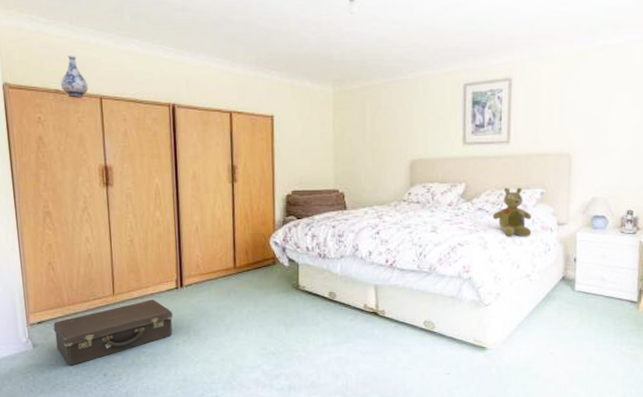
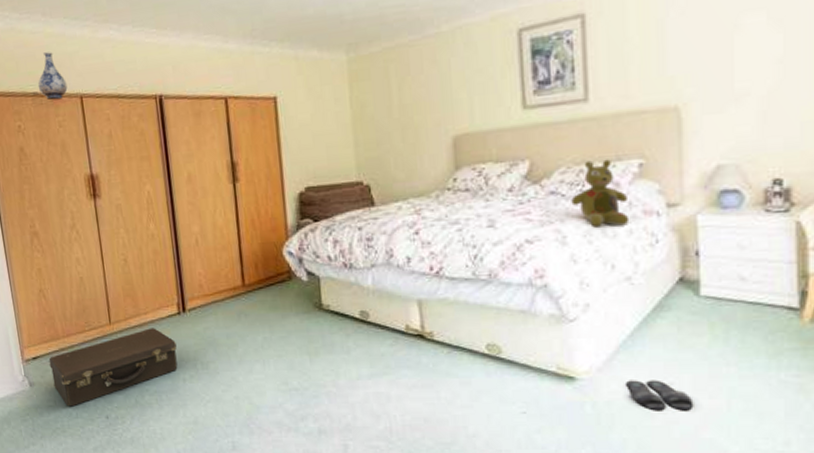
slippers: none [521,350,565,373] -> present [626,380,694,411]

